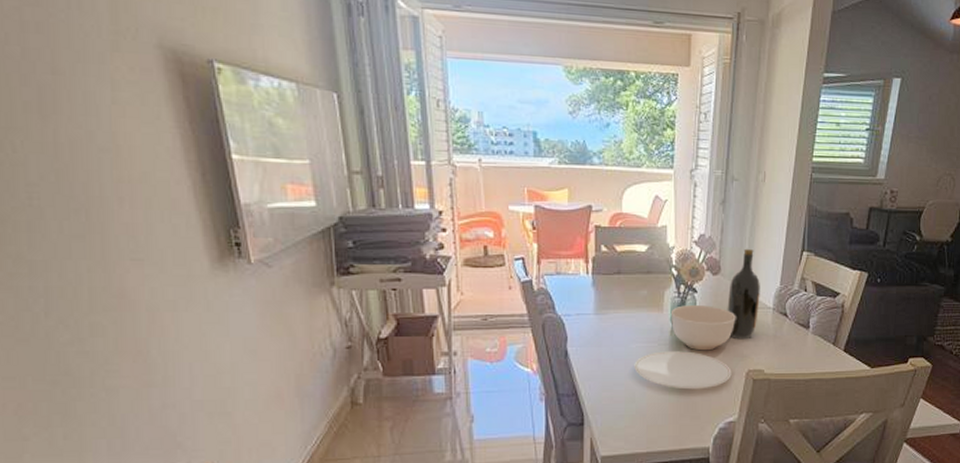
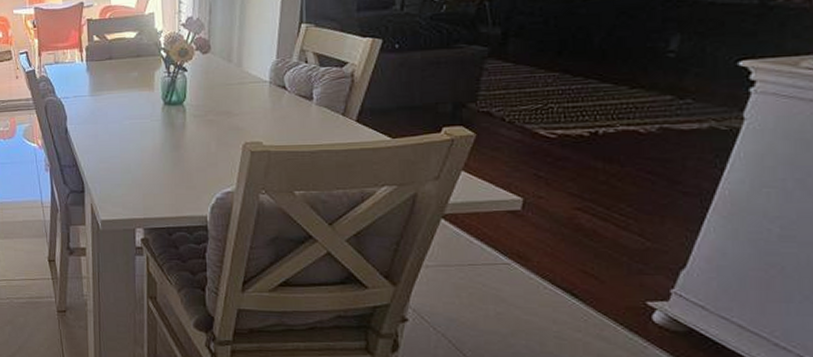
plate: present [634,351,732,390] -> none [128,126,227,162]
bowl: present [672,305,736,351] -> none [162,82,229,125]
wine bottle: present [727,249,760,338] -> none [219,26,255,113]

